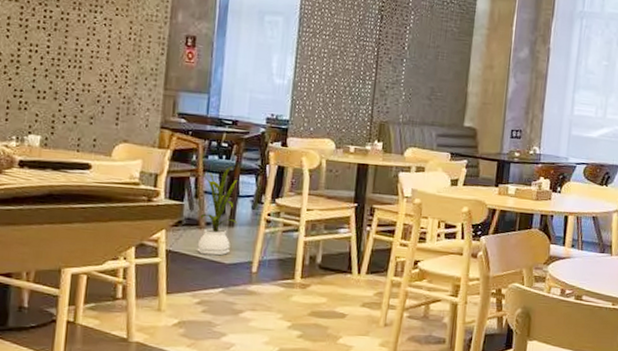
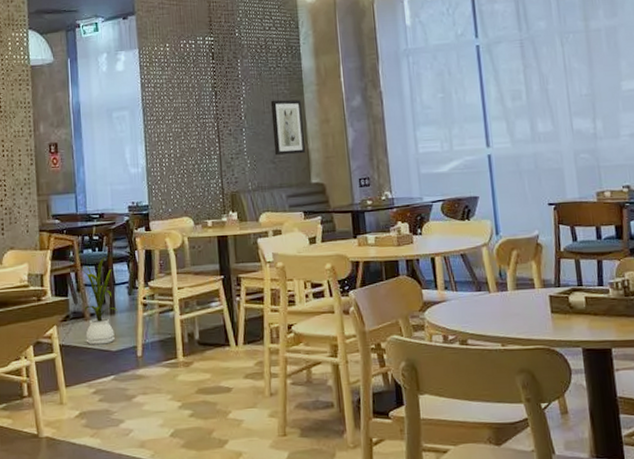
wall art: none [432,35,469,96] -> present [270,99,305,156]

